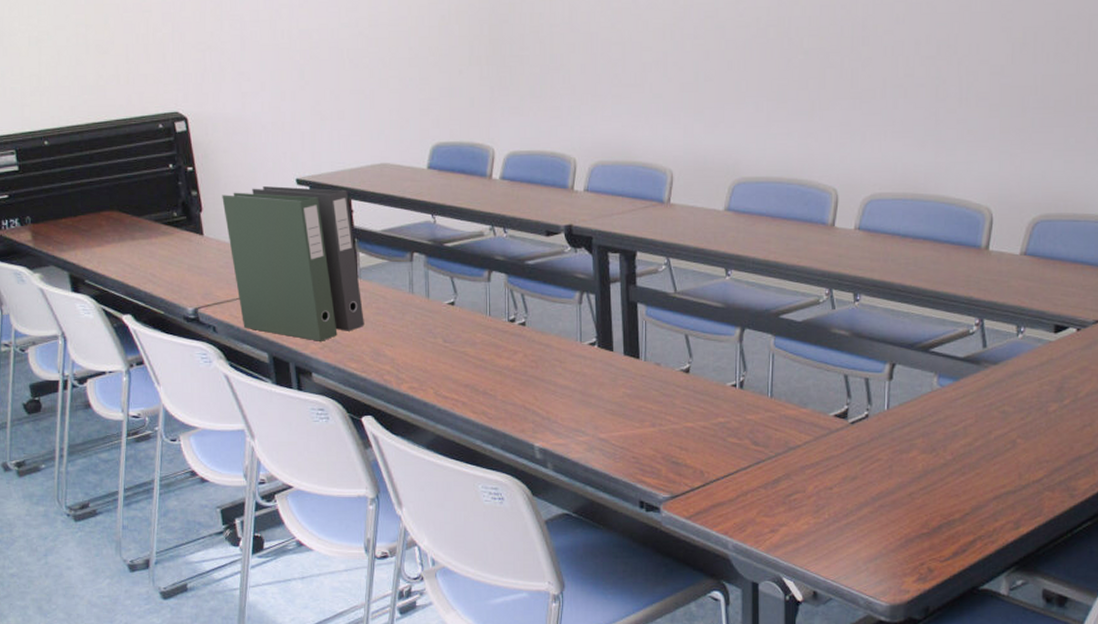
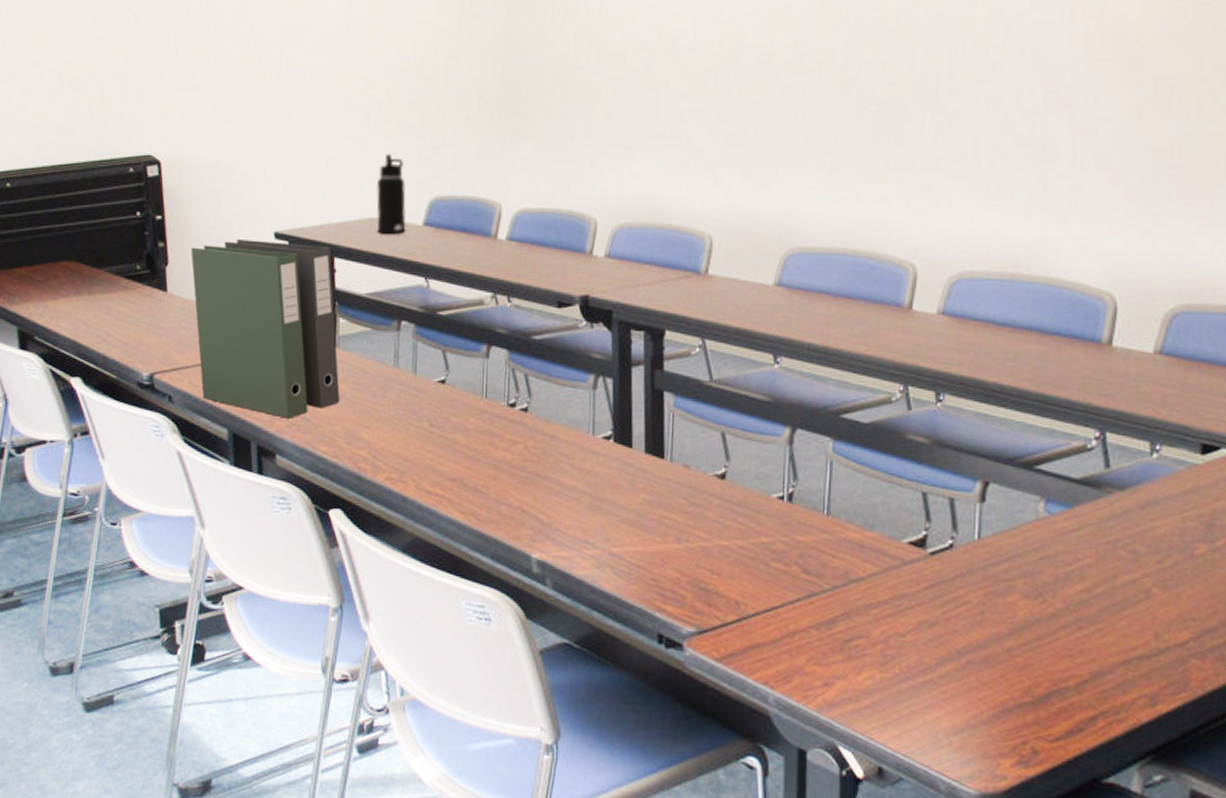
water bottle: none [383,105,413,179] -> present [376,153,406,237]

